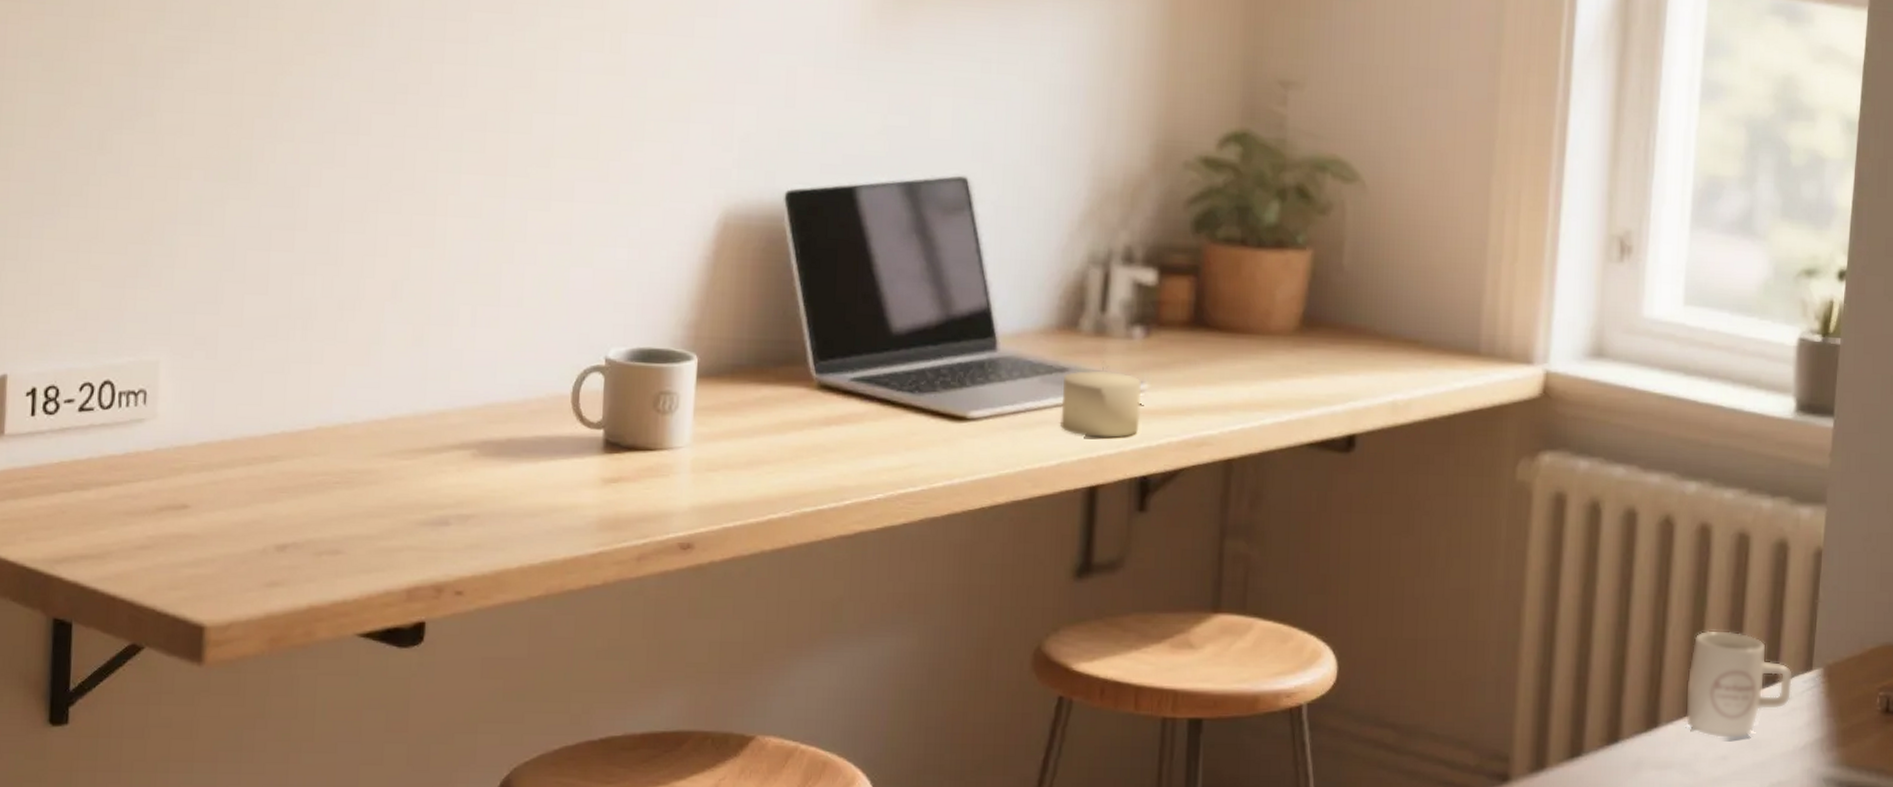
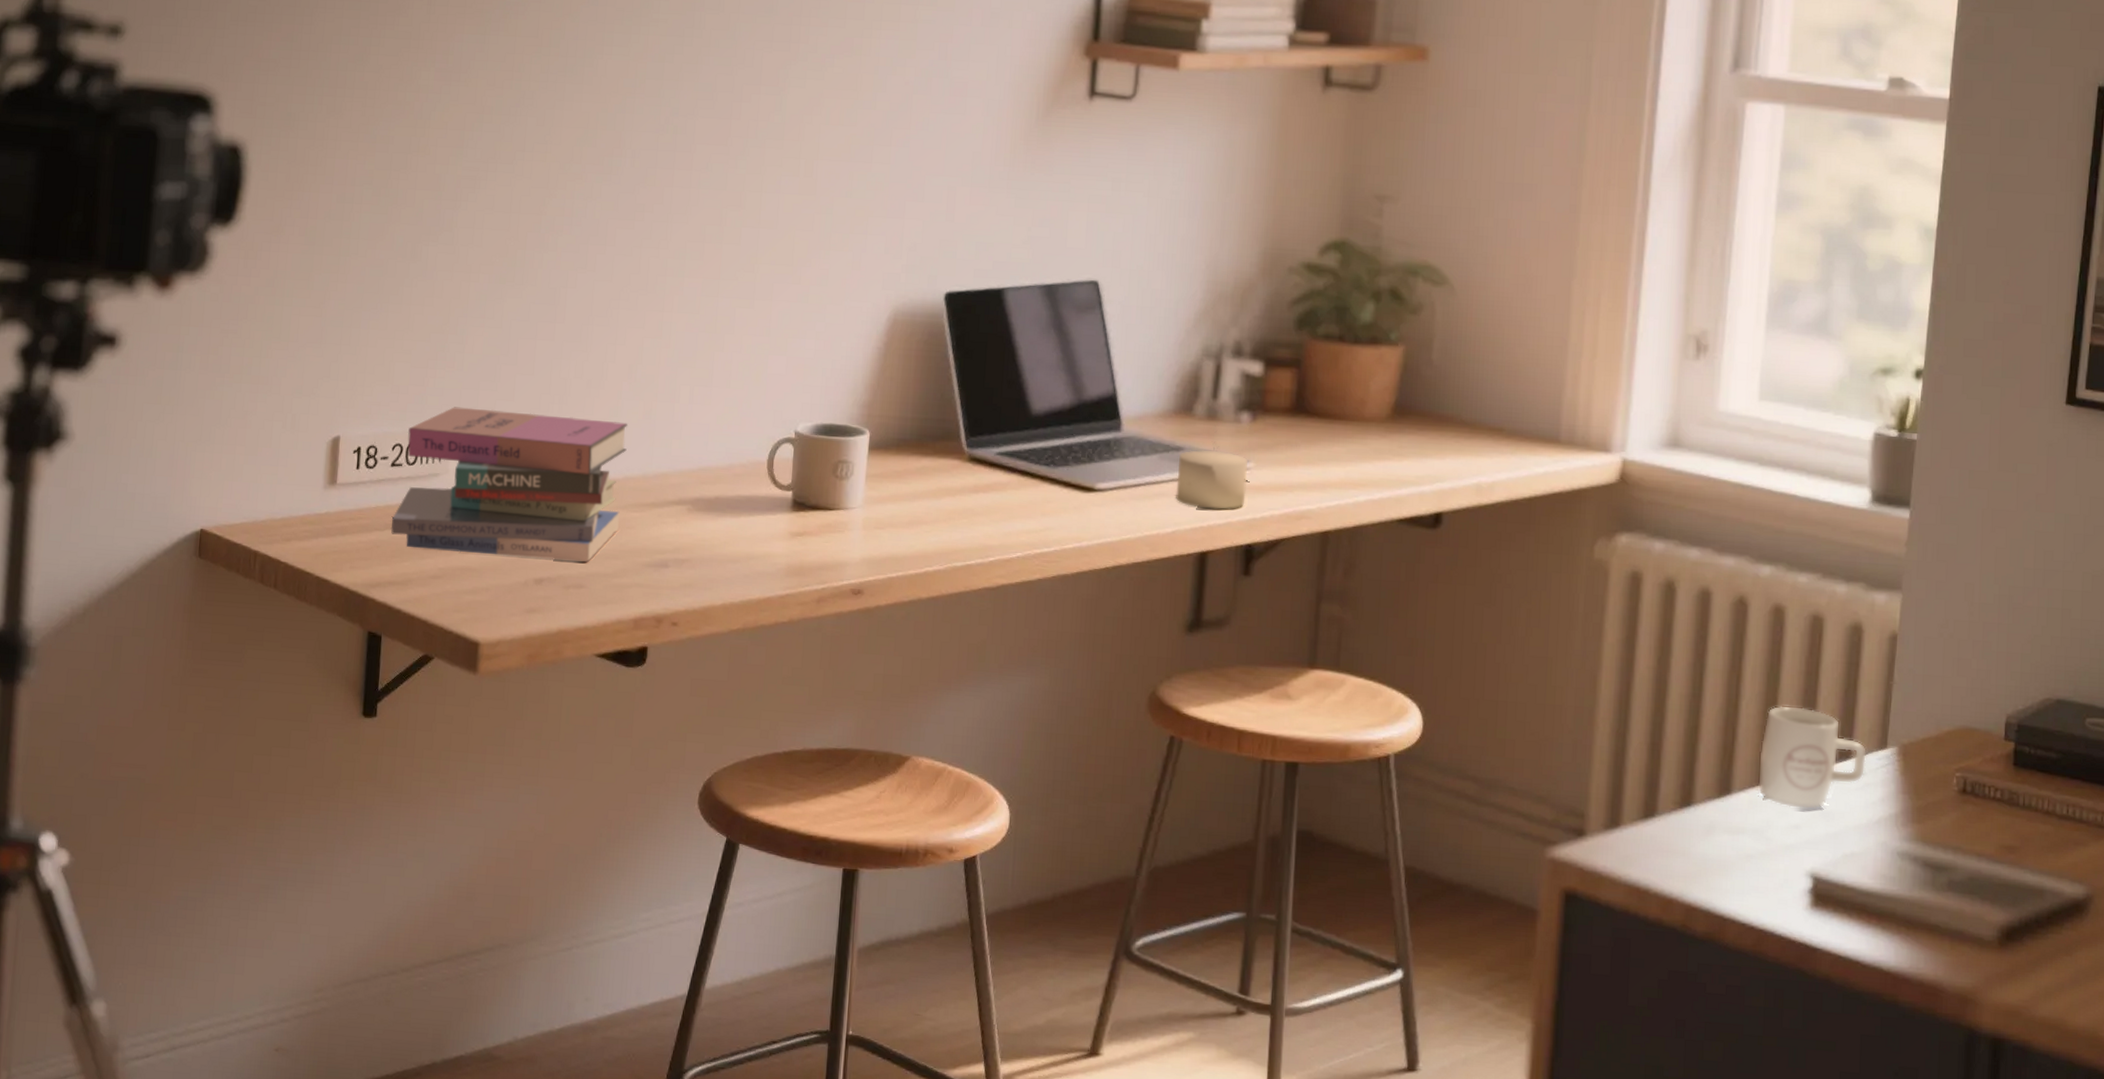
books: none [80,335,392,522] -> present [390,407,628,562]

